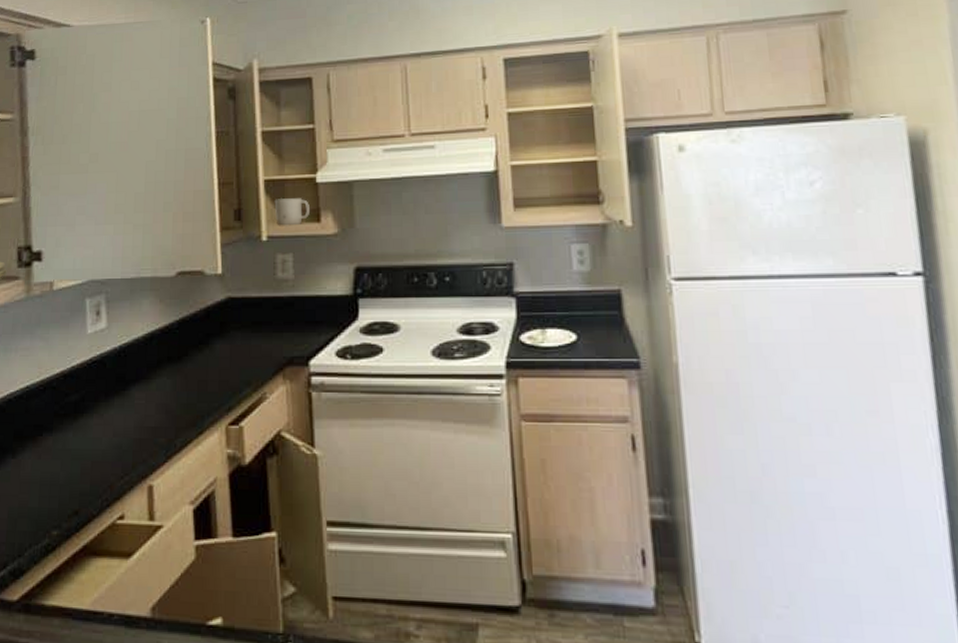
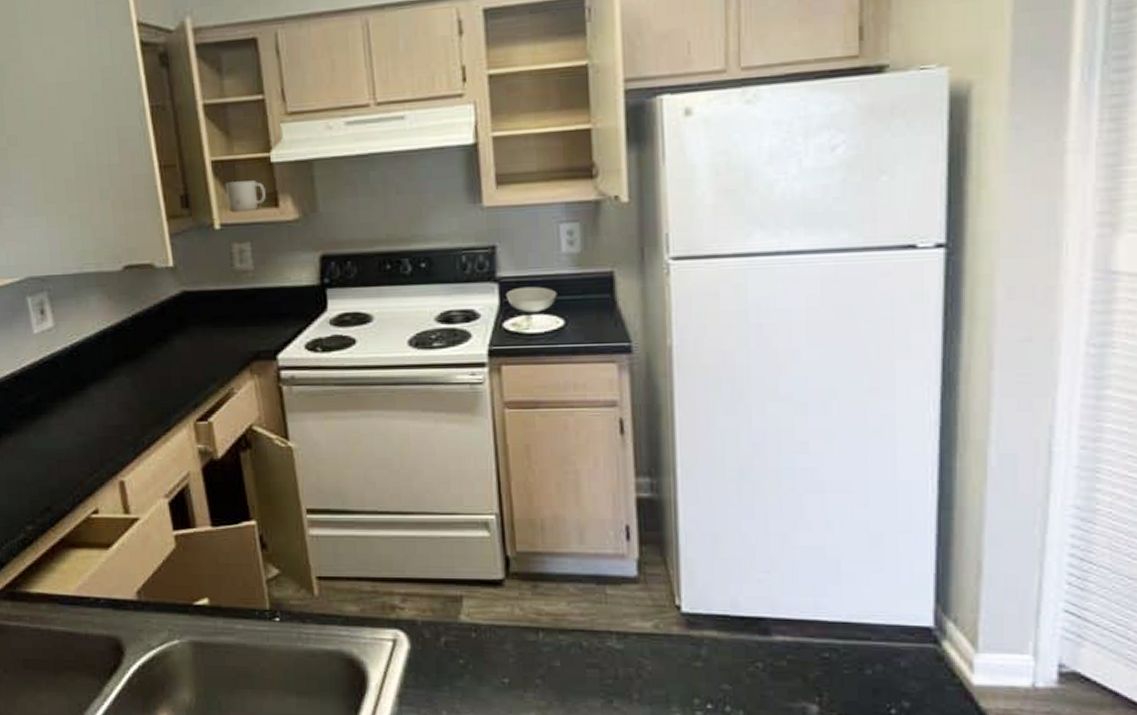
bowl: none [522,302,570,328] -> present [505,286,558,314]

